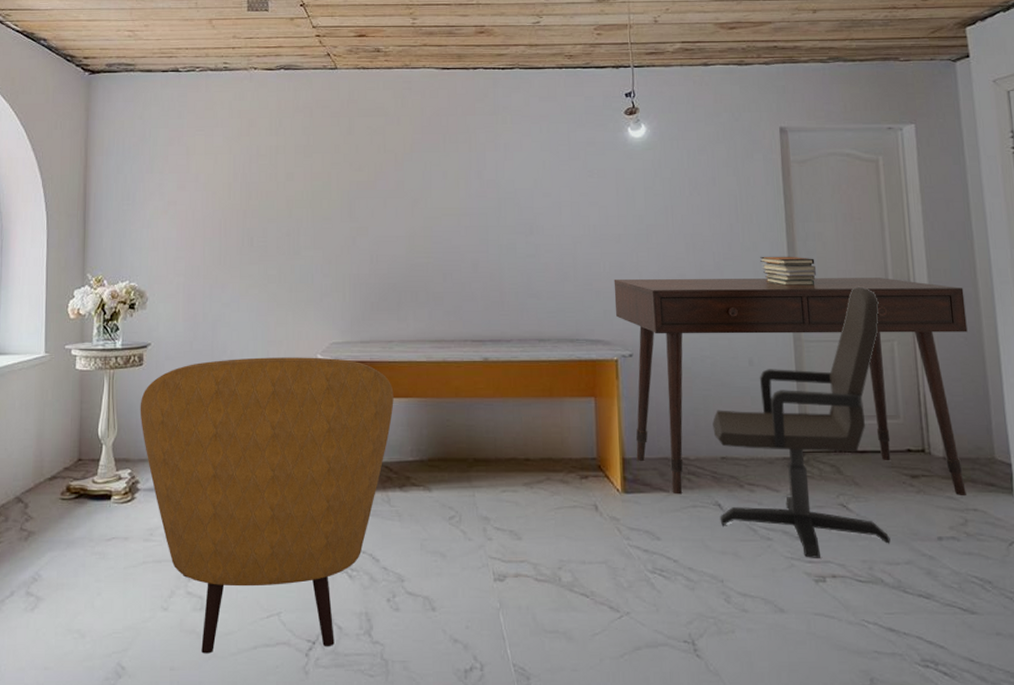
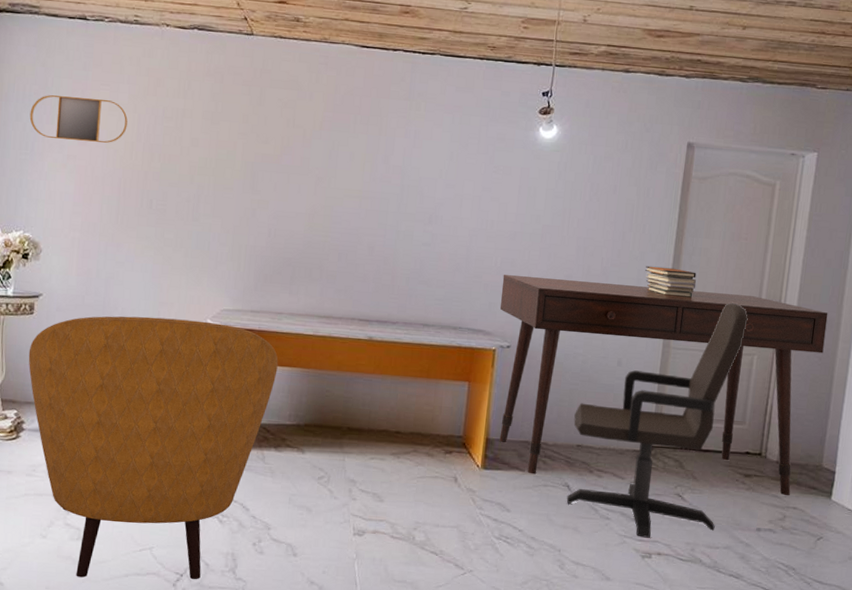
home mirror: none [130,145,223,187] -> present [29,95,128,143]

